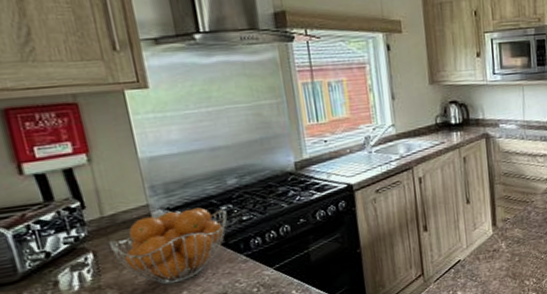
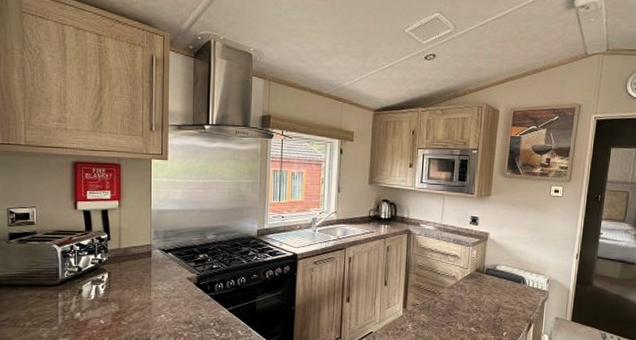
fruit basket: present [108,207,227,285] -> none [120,252,203,307]

